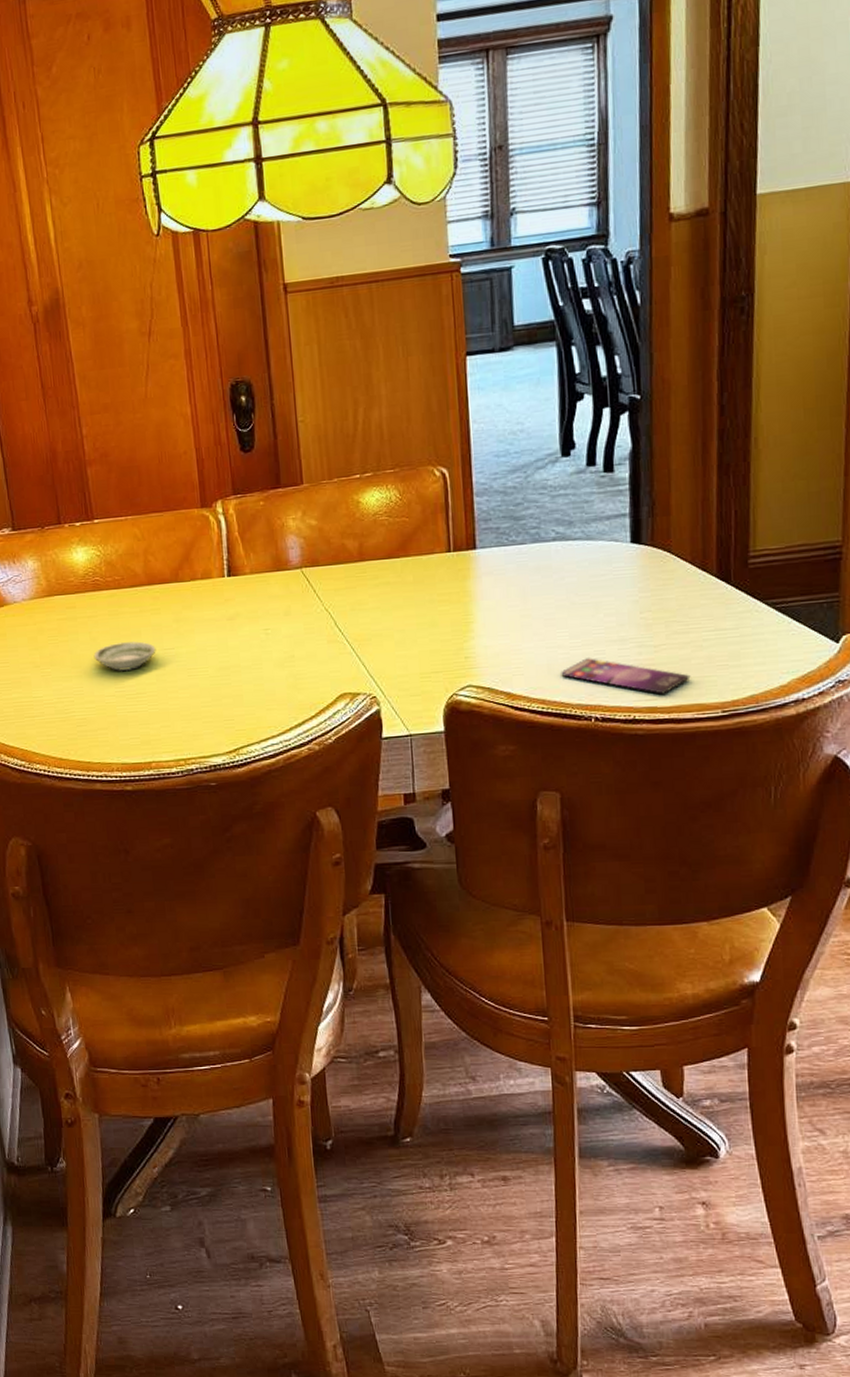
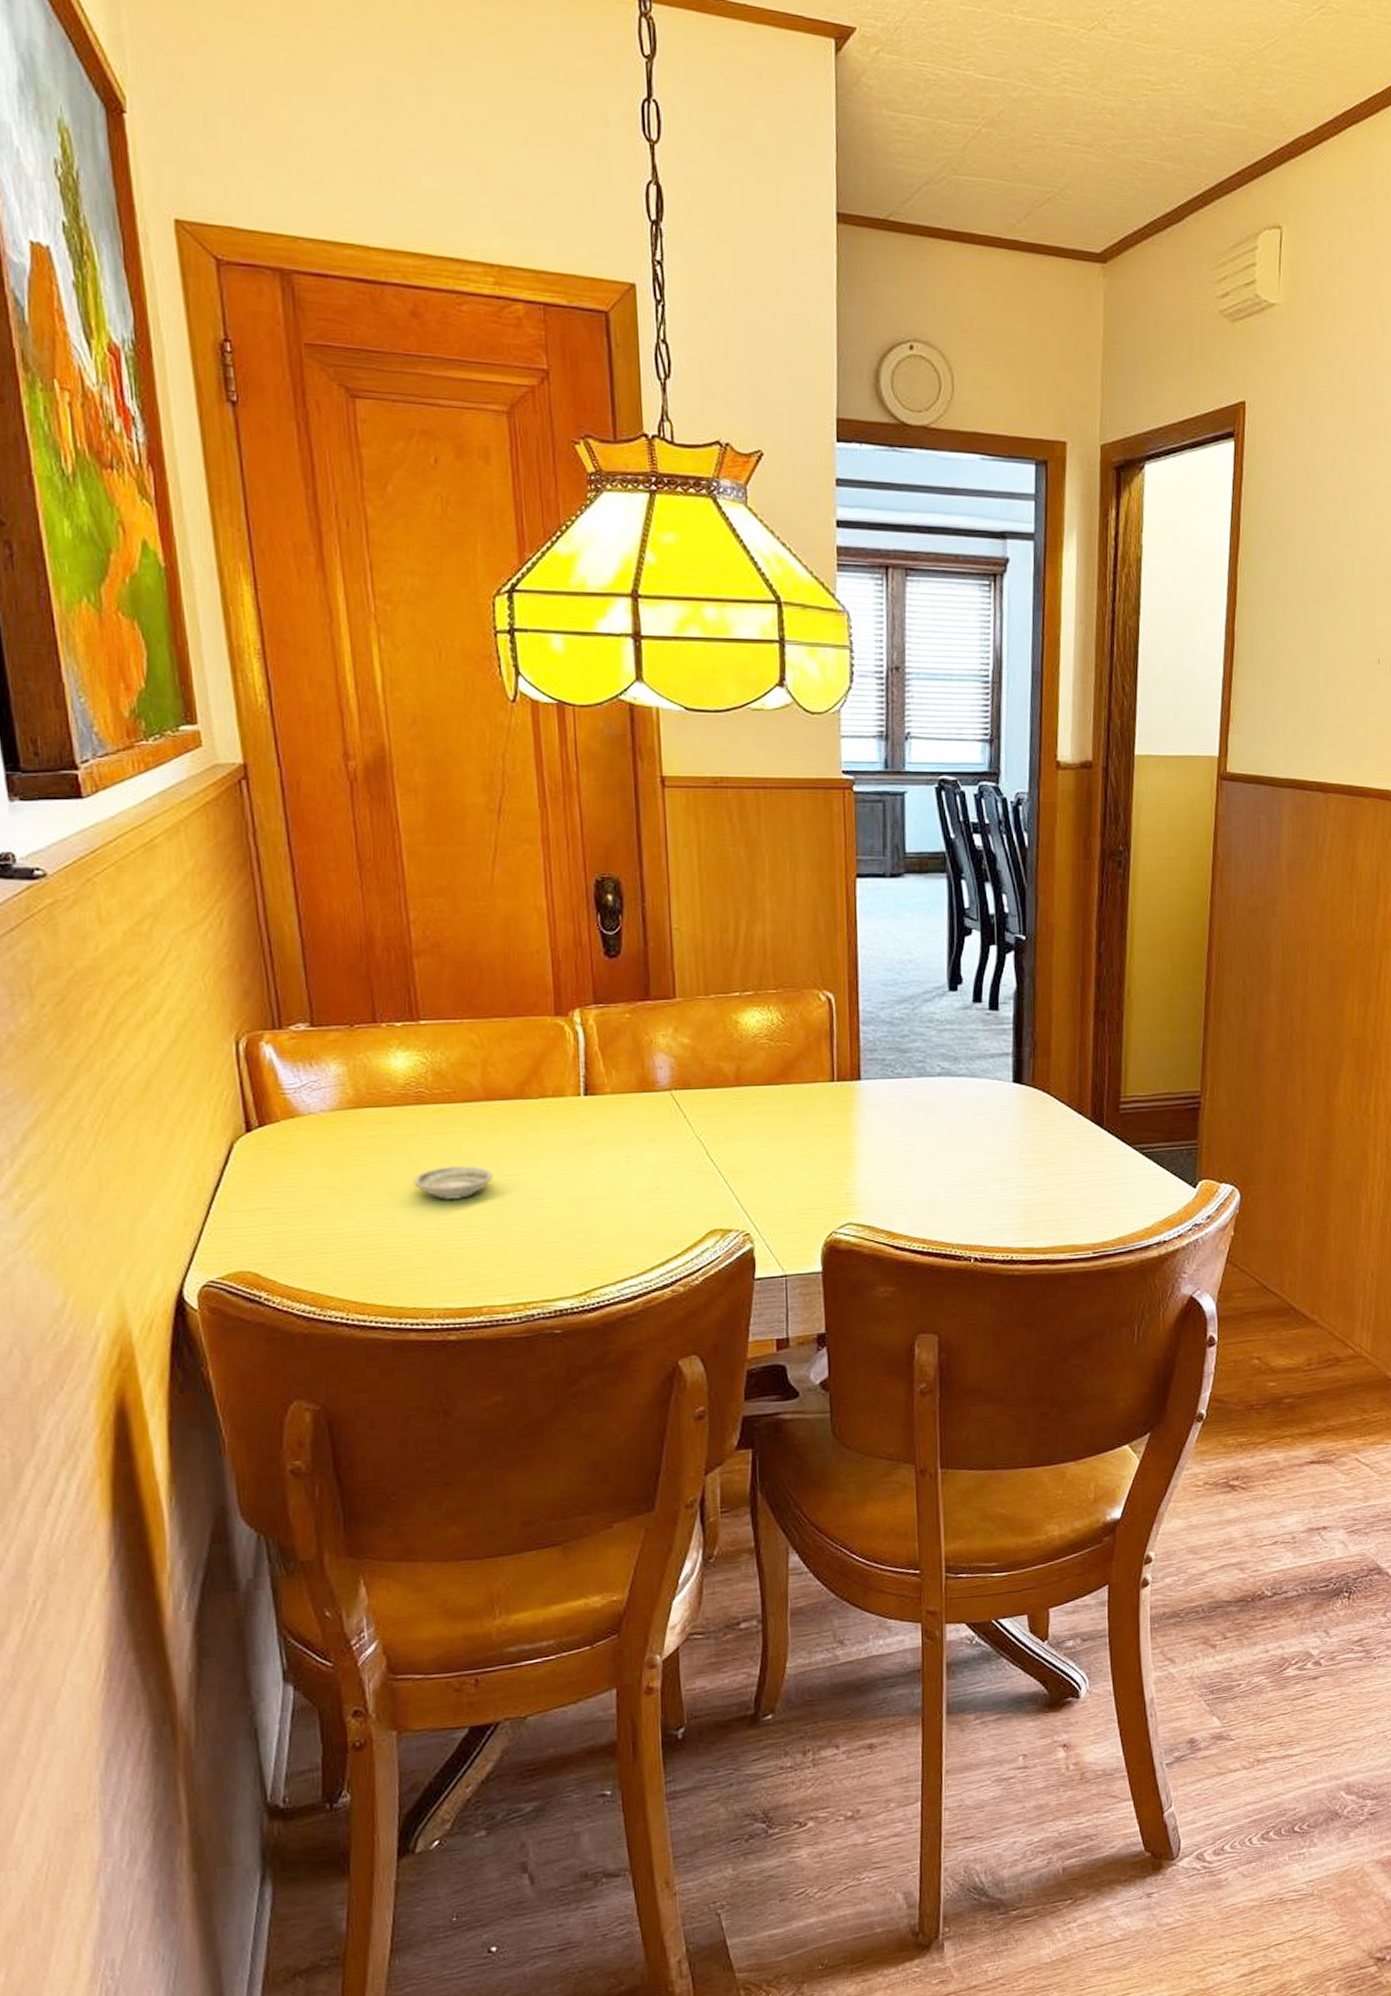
smartphone: present [561,658,691,694] -> none [942,1197,1065,1235]

